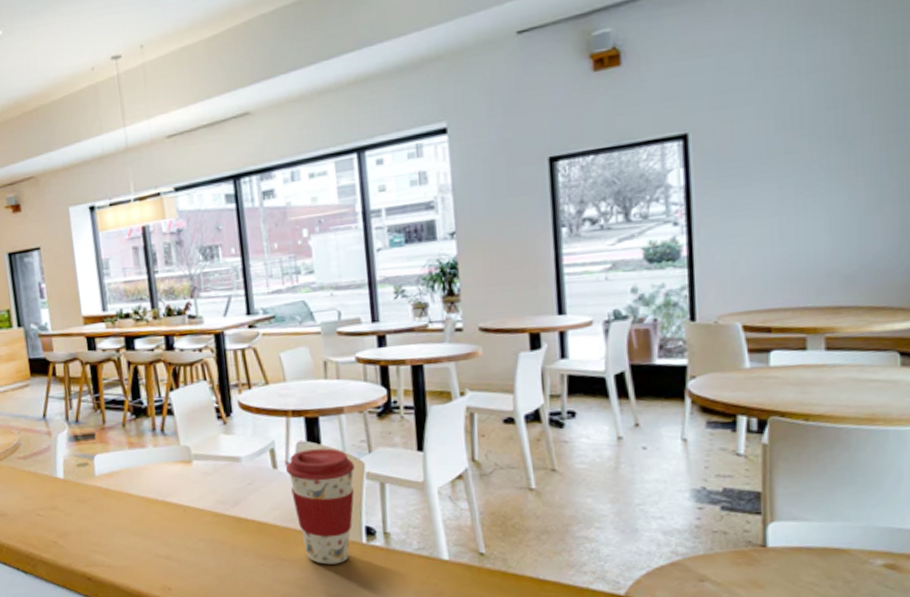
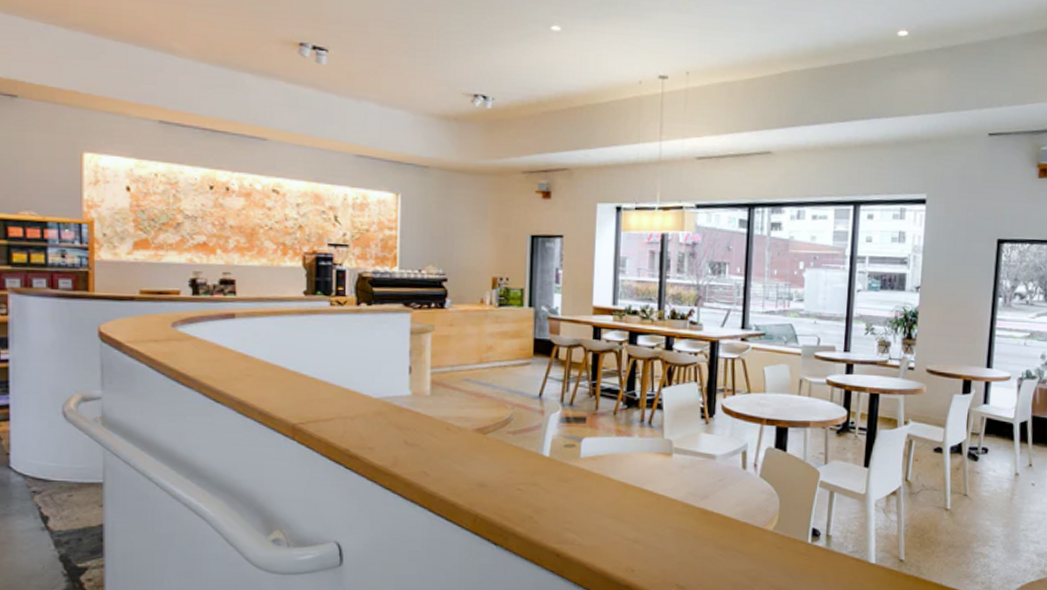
coffee cup: present [286,448,355,565] -> none [754,455,811,560]

